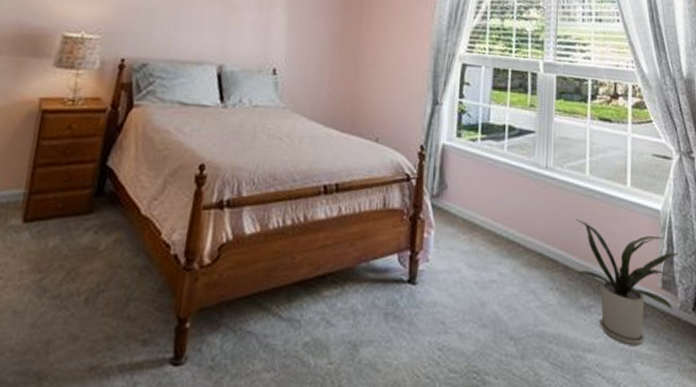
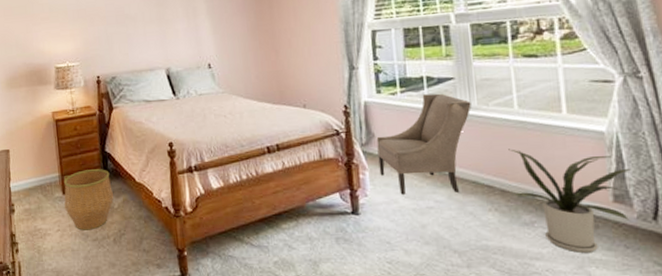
basket: none [20,189,105,282] -> present [63,169,114,231]
armchair: none [446,145,547,265] -> present [376,93,471,195]

